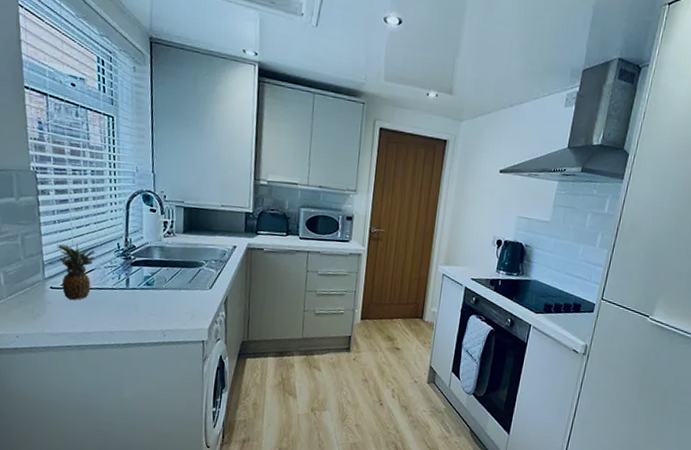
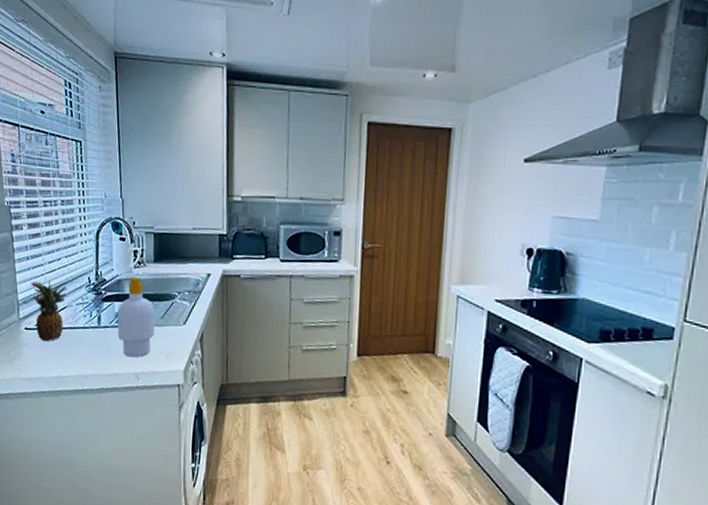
soap bottle: none [145,245,183,317] -> present [117,277,155,358]

